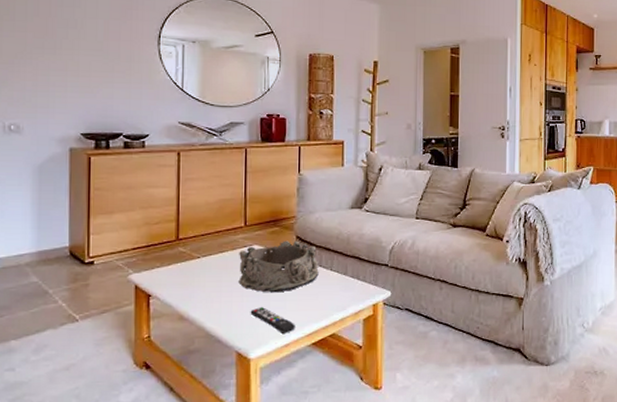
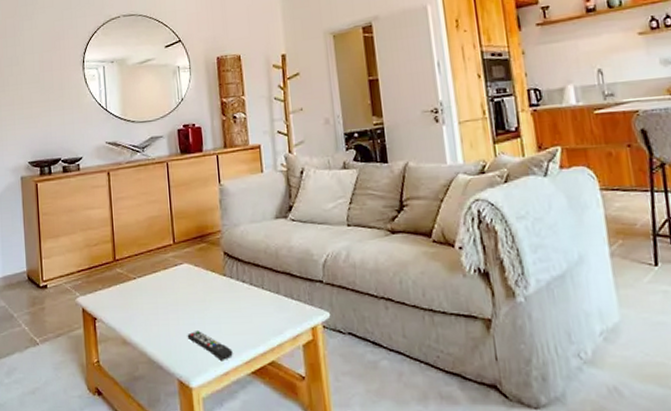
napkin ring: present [238,240,319,293] -> none [171,257,251,315]

